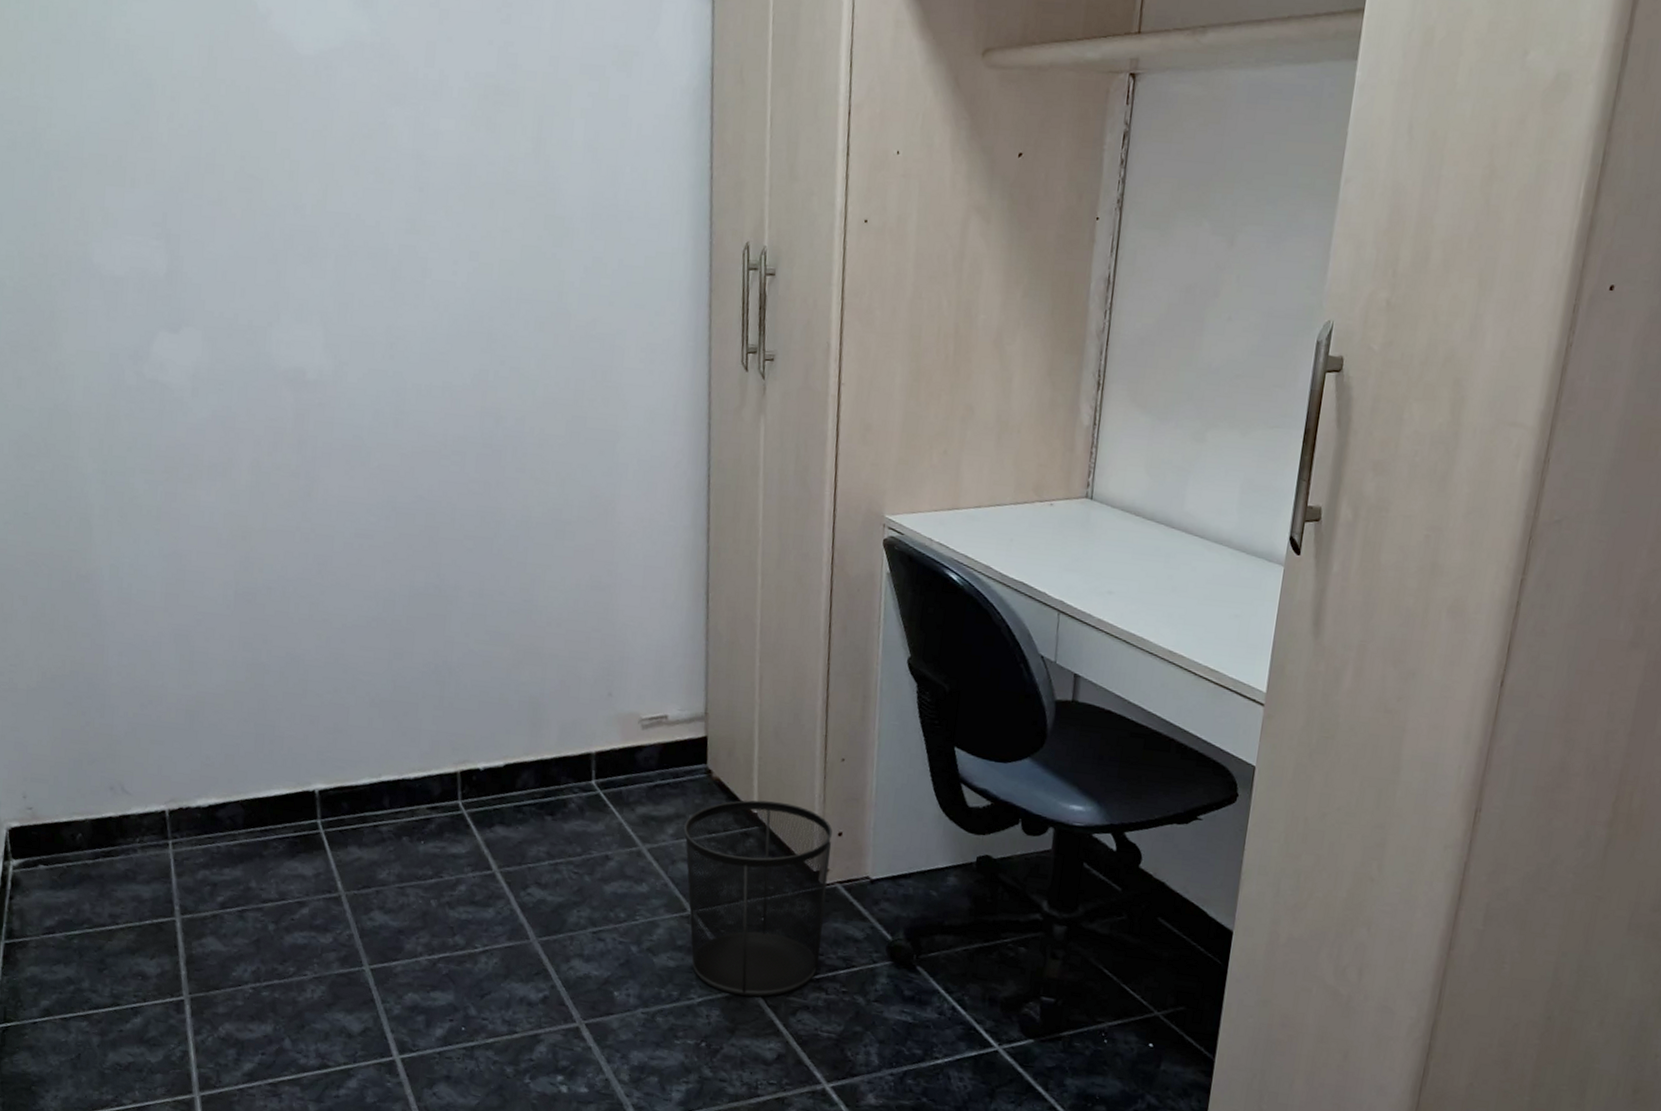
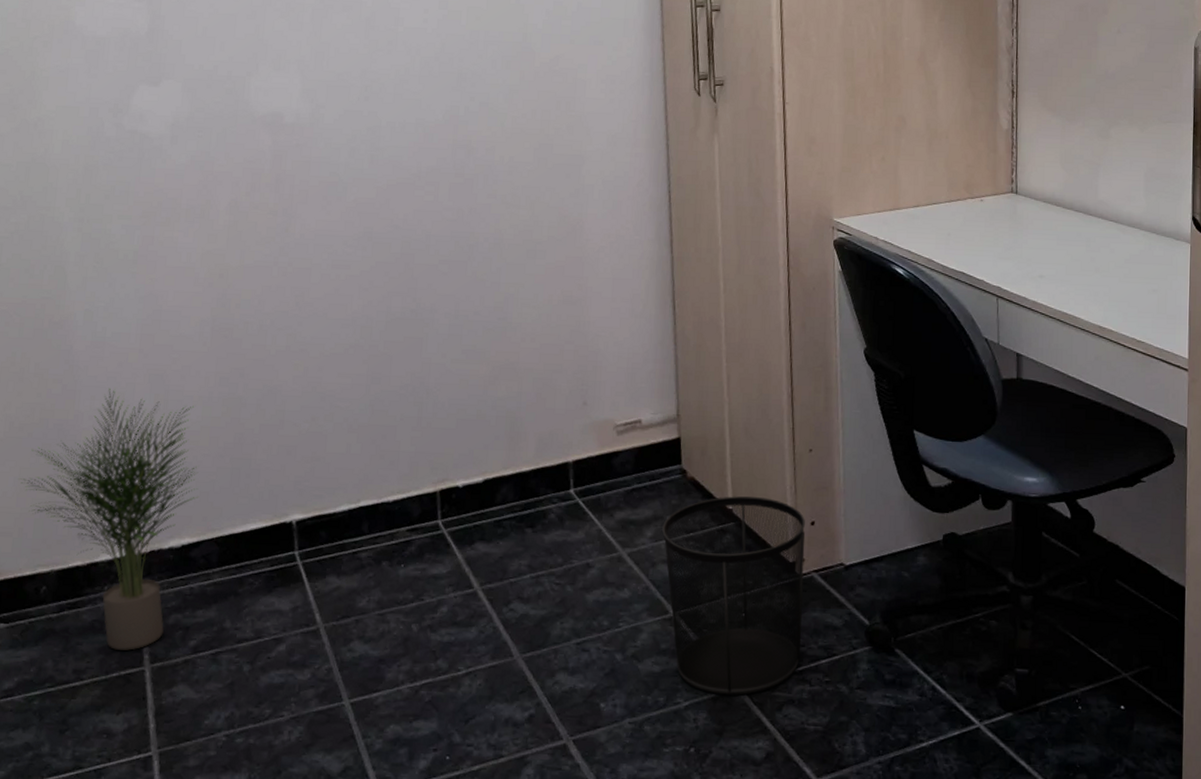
potted plant: none [52,645,225,901] -> present [18,388,199,651]

